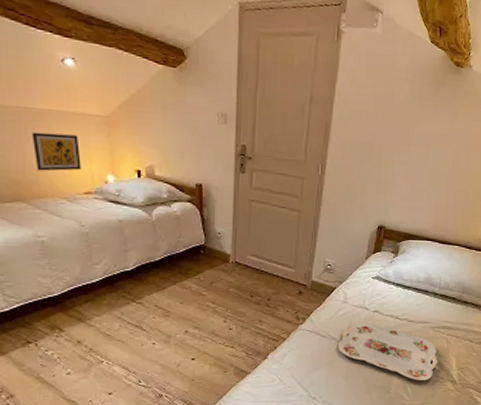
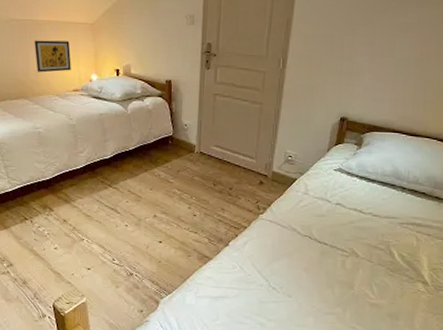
serving tray: present [338,320,438,381] -> none [299,212,407,280]

